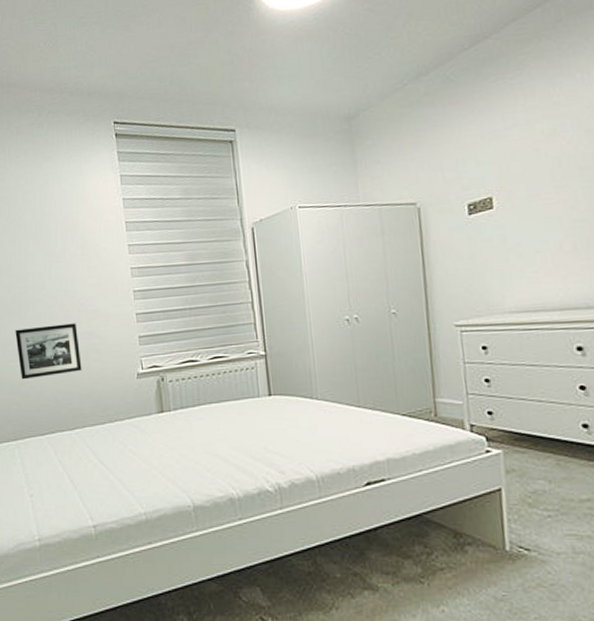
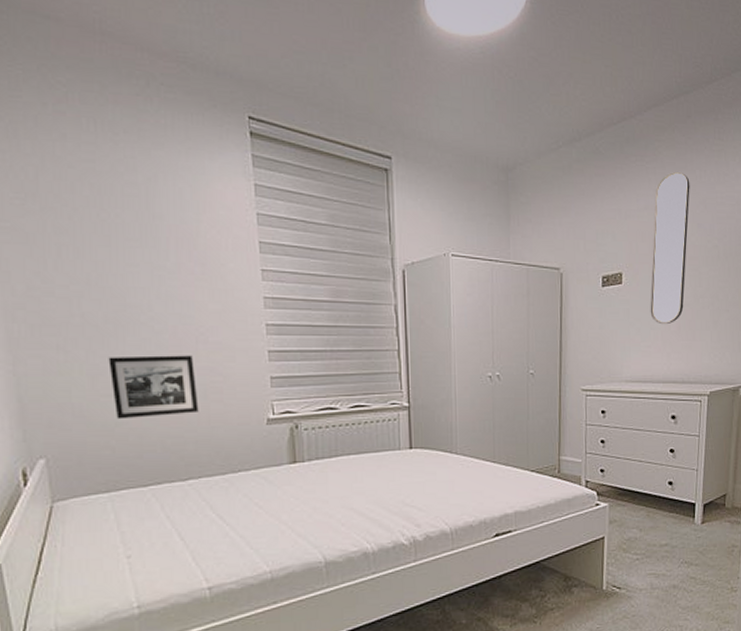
home mirror: none [524,80,579,246] -> present [650,172,690,325]

